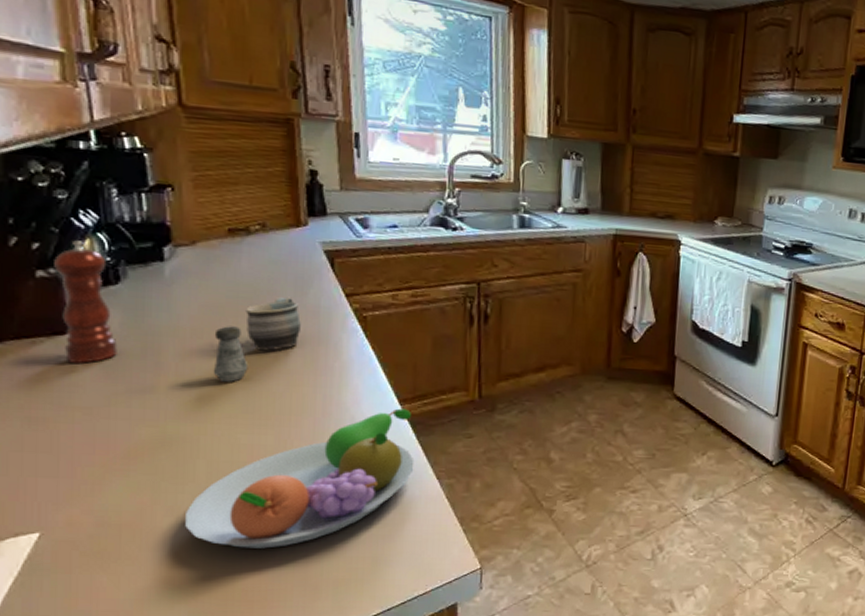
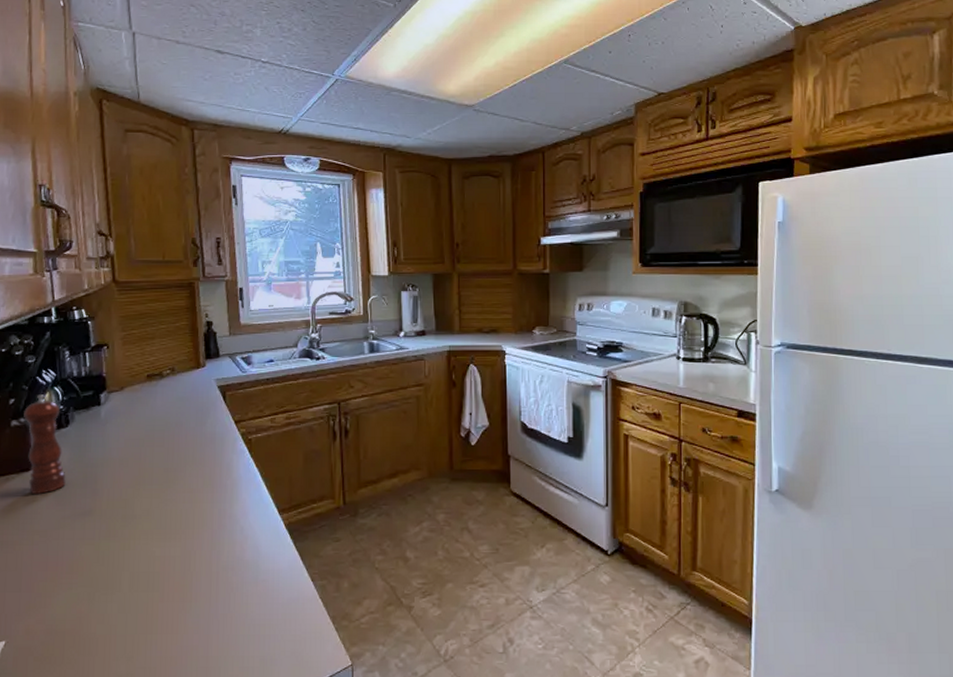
fruit bowl: present [185,408,415,549] -> none [113,518,293,651]
salt shaker: present [214,326,249,382] -> none [136,455,162,503]
mug: present [246,297,301,351] -> none [159,427,201,474]

